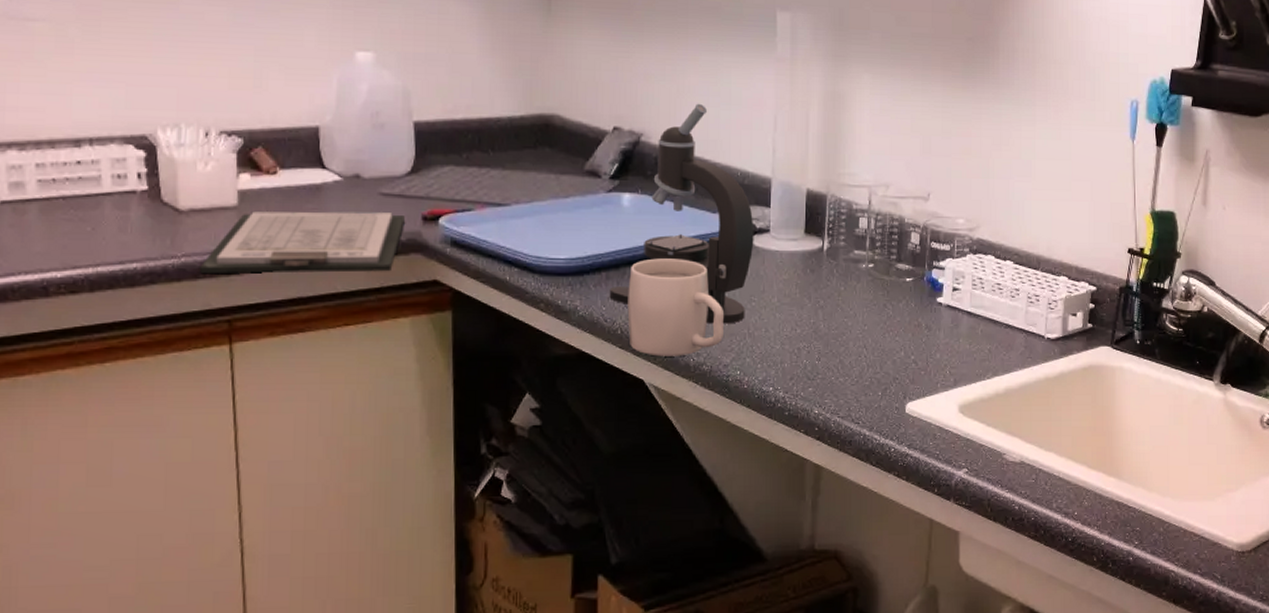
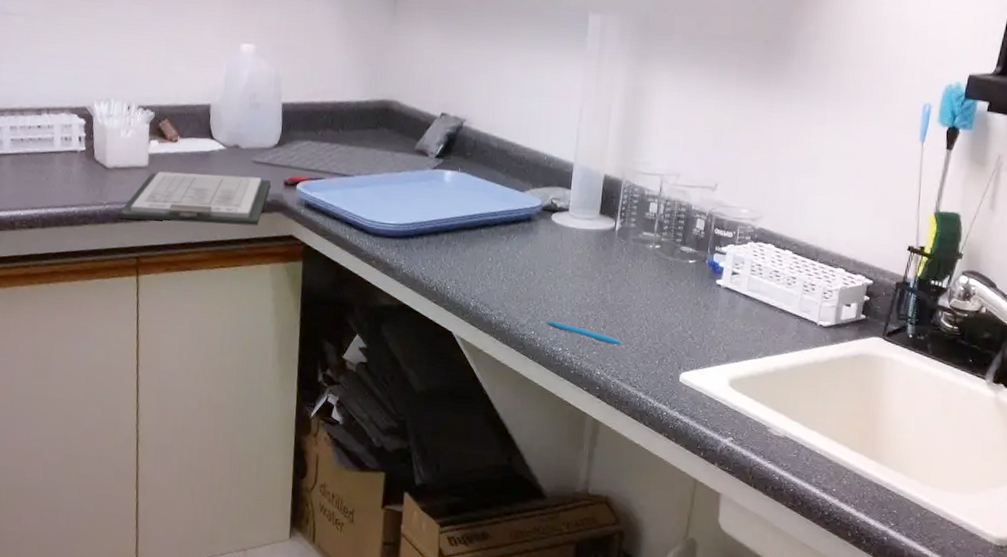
microscope: present [609,103,754,324] -> none [428,94,556,290]
mug: present [627,258,725,357] -> none [442,228,525,315]
pen: none [753,358,842,379] -> present [546,321,623,346]

